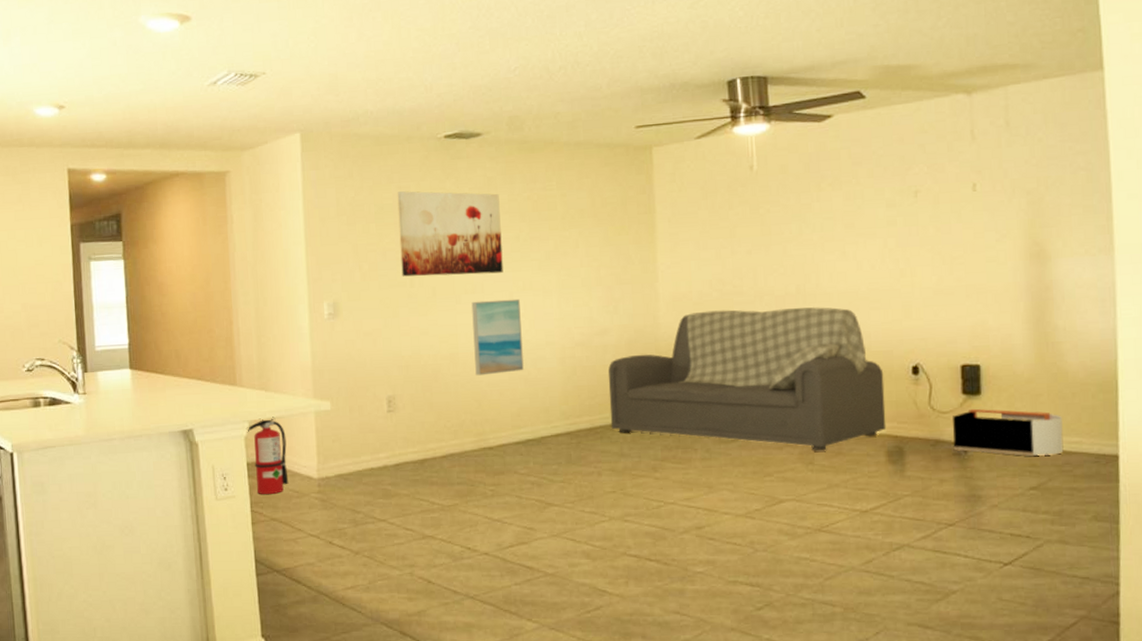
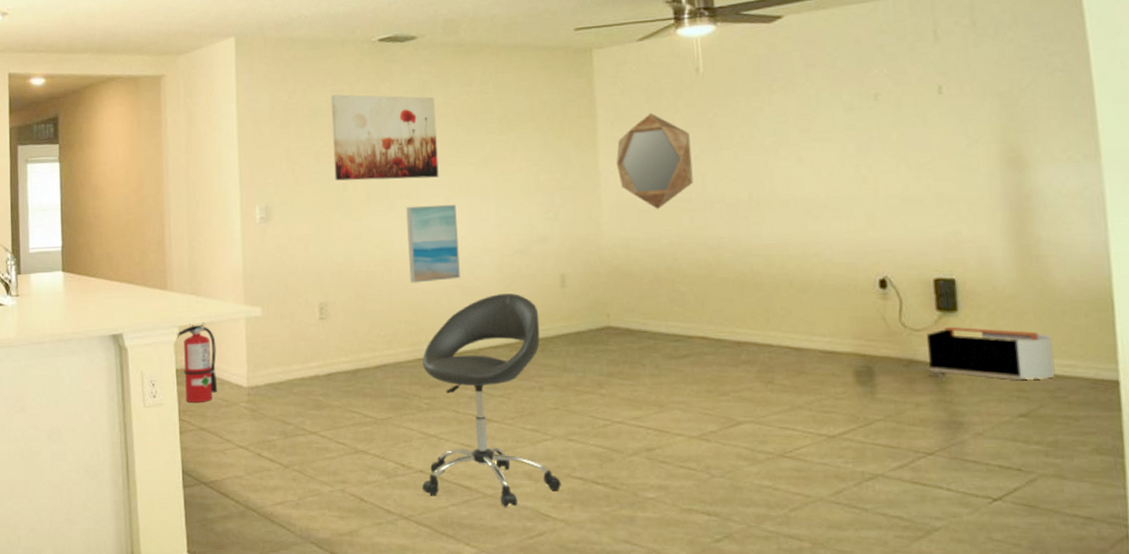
chair: none [487,384,617,585] -> present [422,293,561,507]
sofa: present [607,307,887,451] -> none [548,215,853,370]
home mirror: none [673,209,745,303] -> present [616,112,693,210]

